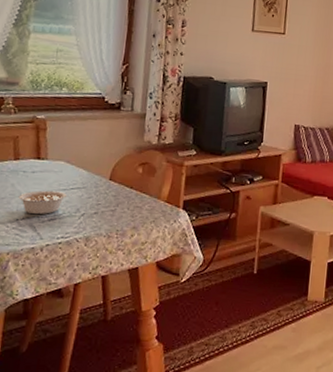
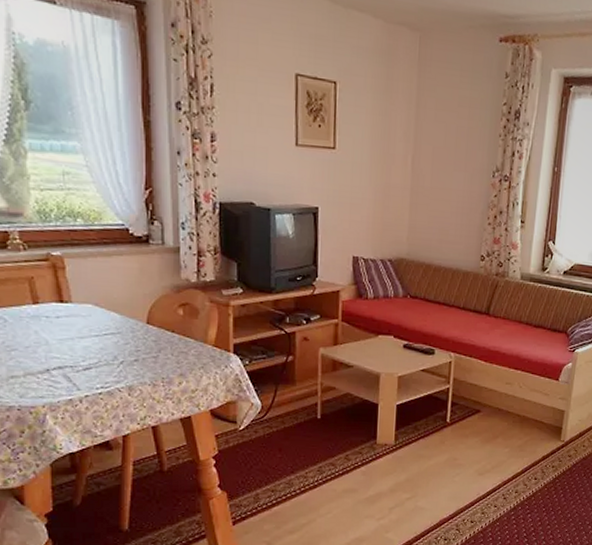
legume: present [18,190,72,215] -> none [45,337,106,364]

